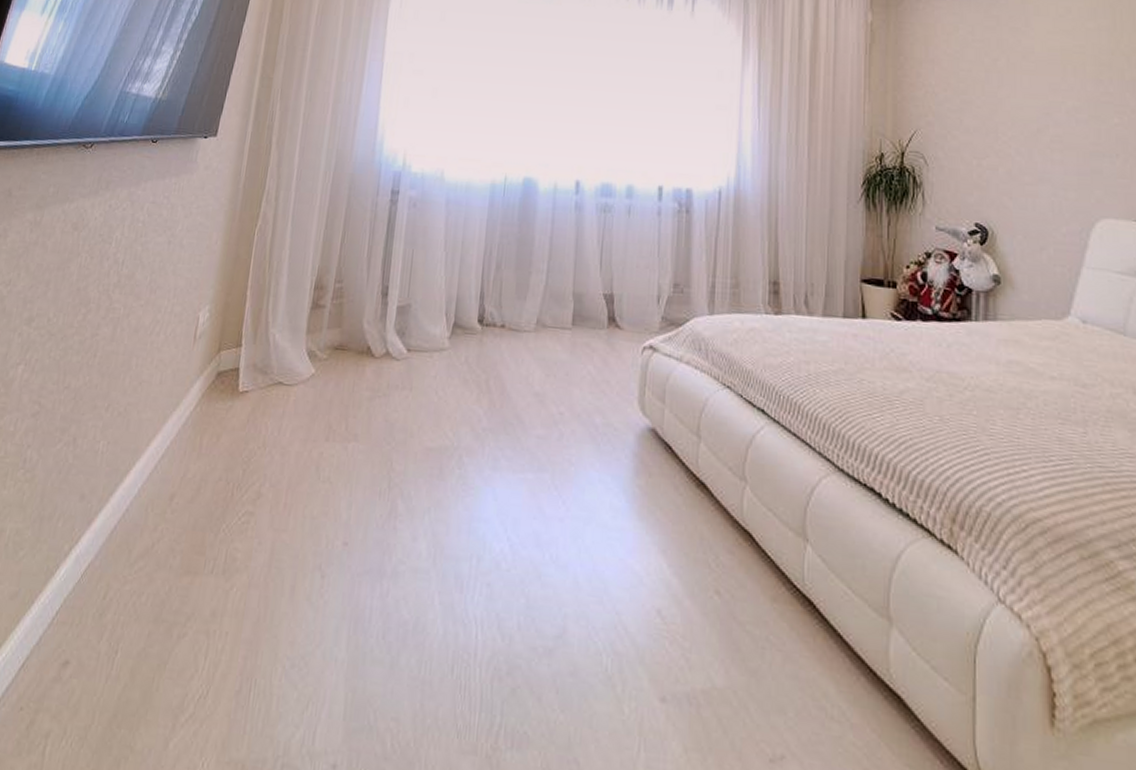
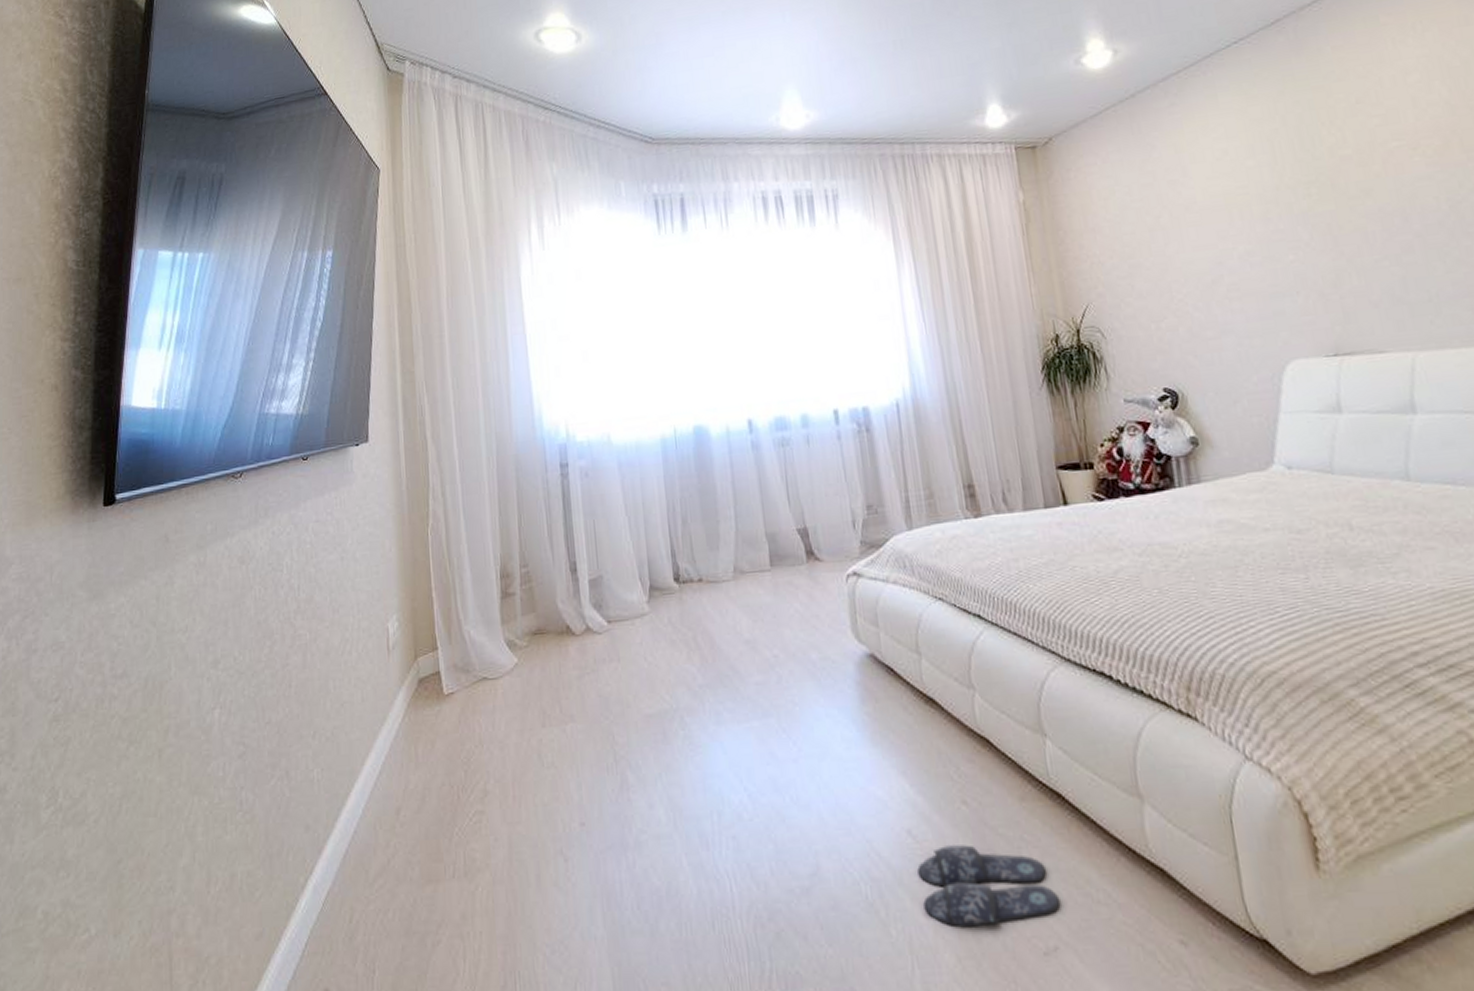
slippers: none [660,632,794,722] -> present [917,845,1061,928]

